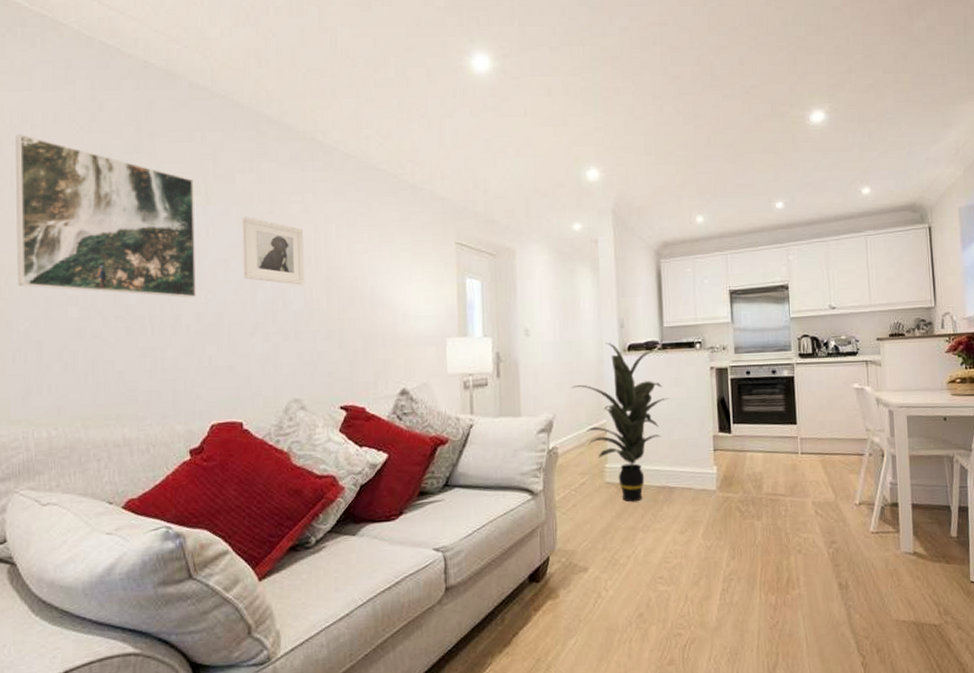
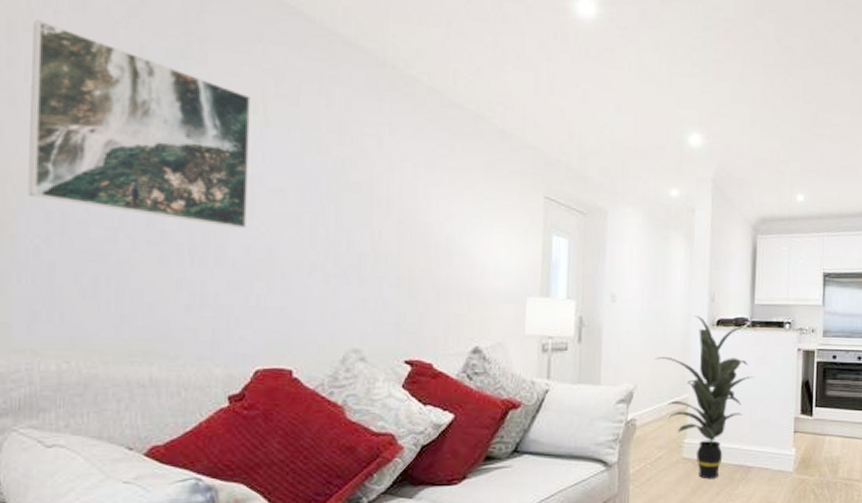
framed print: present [242,217,305,285] -> none [303,144,376,226]

